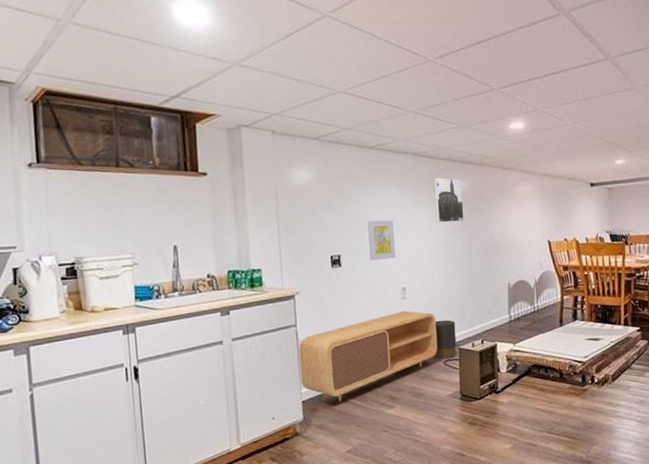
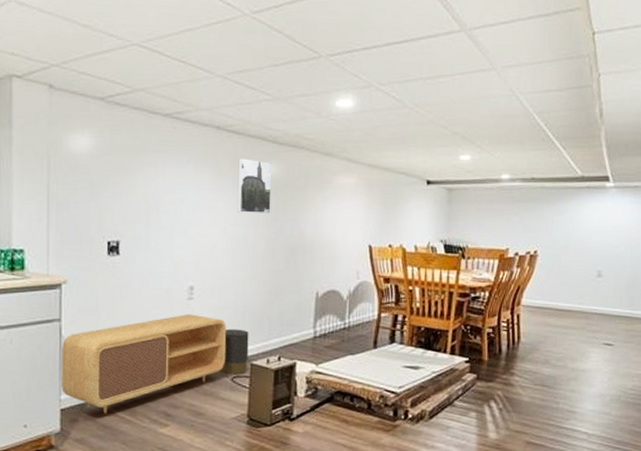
wall art: present [367,220,395,261] -> none [154,202,186,252]

